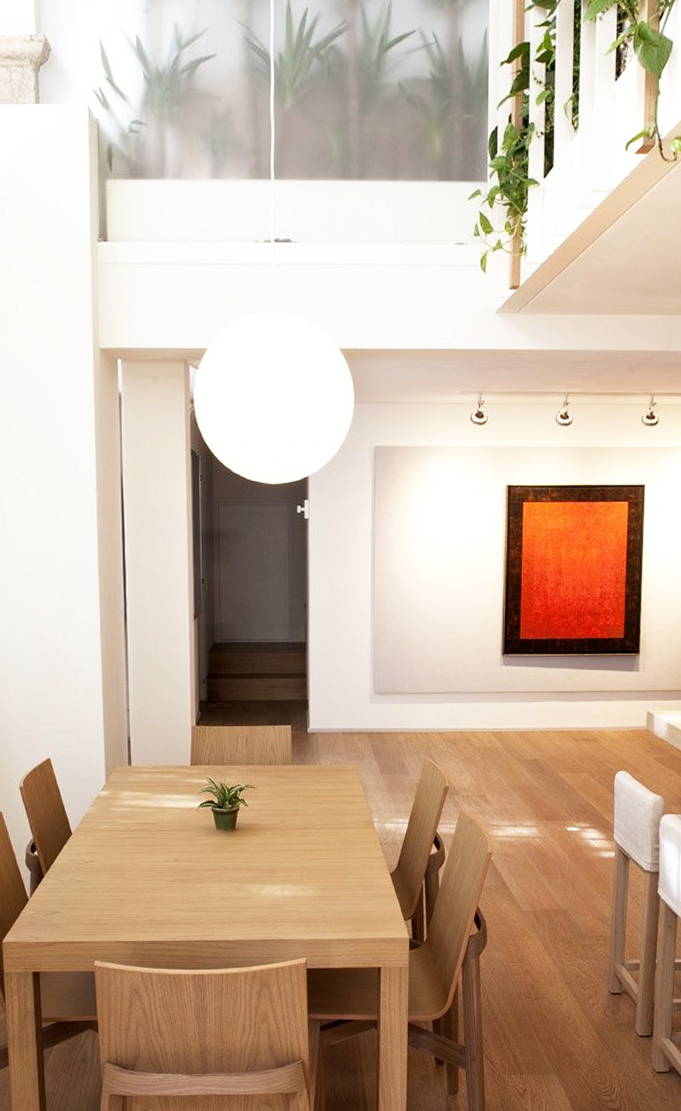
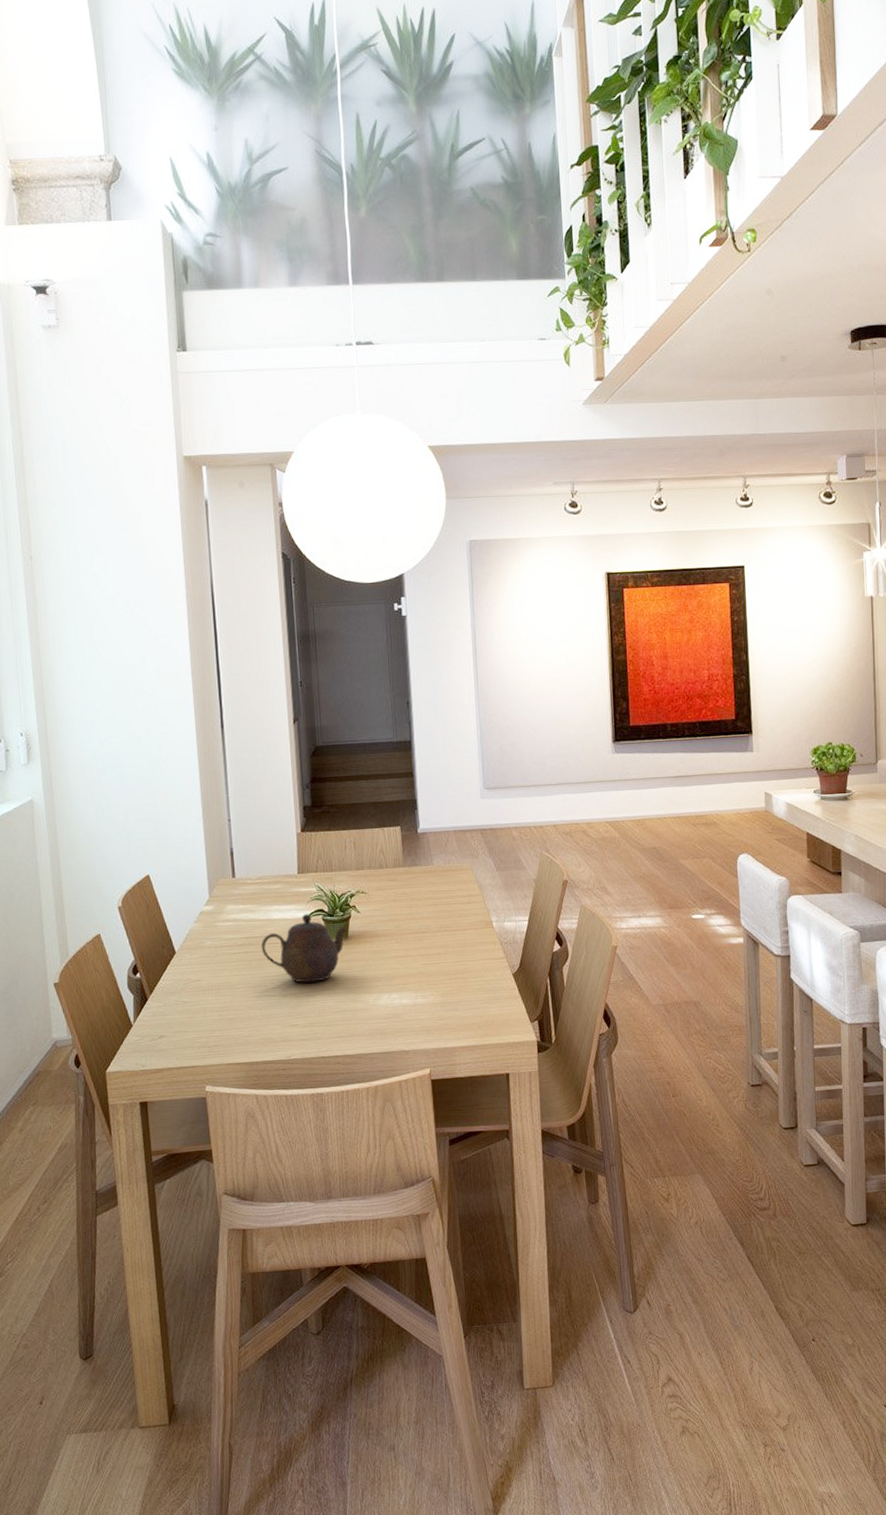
teapot: none [152,804,235,870] -> present [261,914,347,983]

